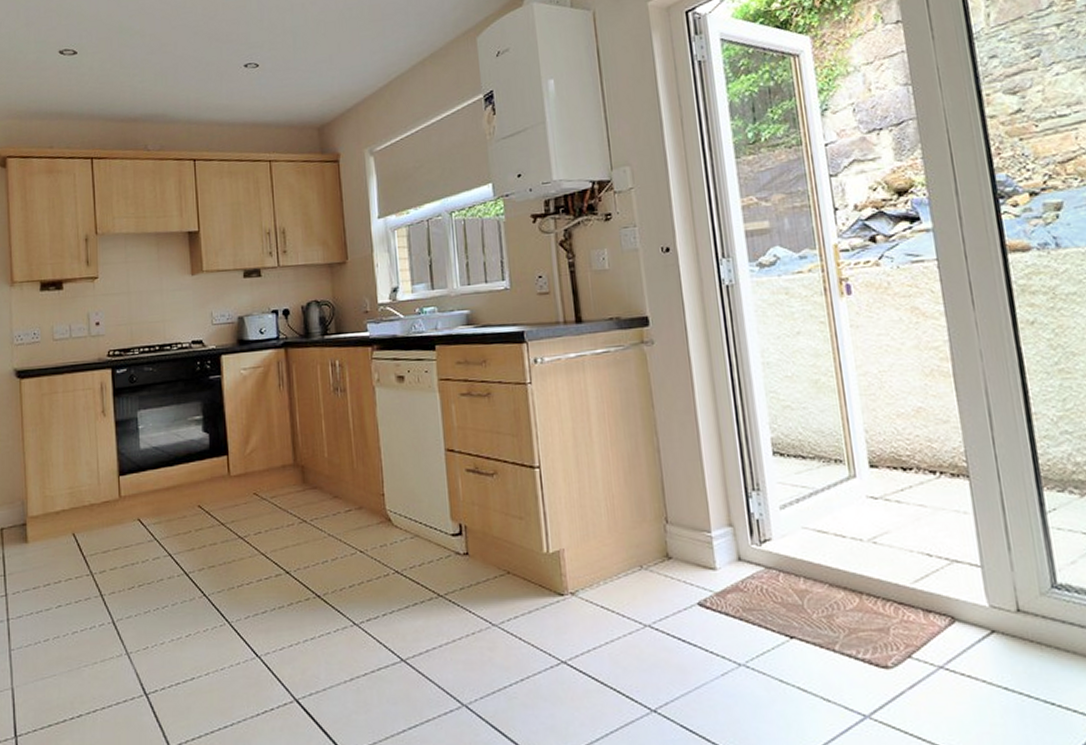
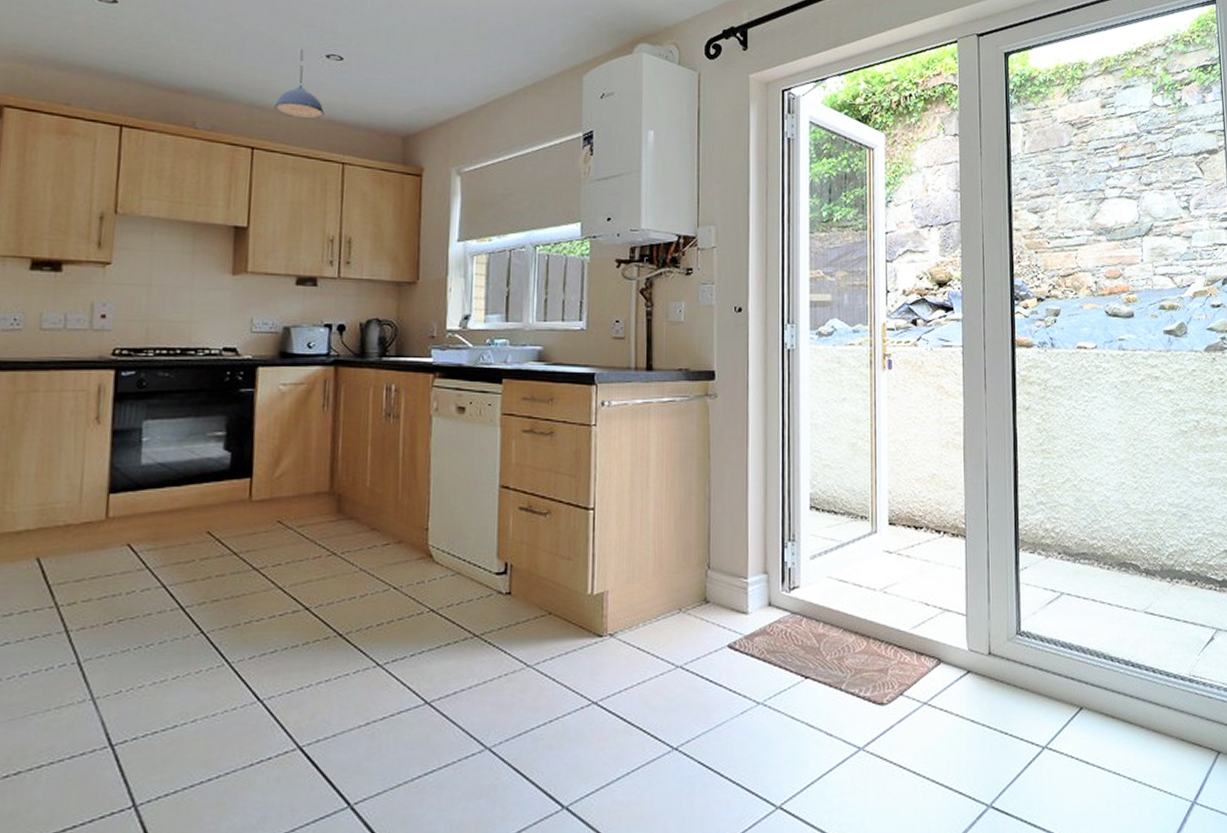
pendant light: none [207,63,249,126] -> present [274,49,325,119]

